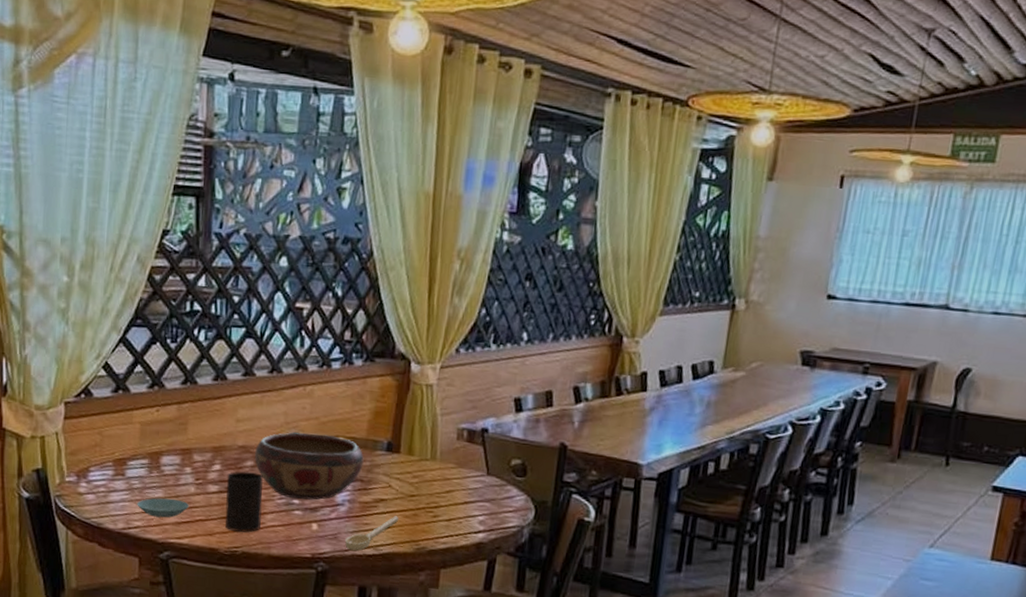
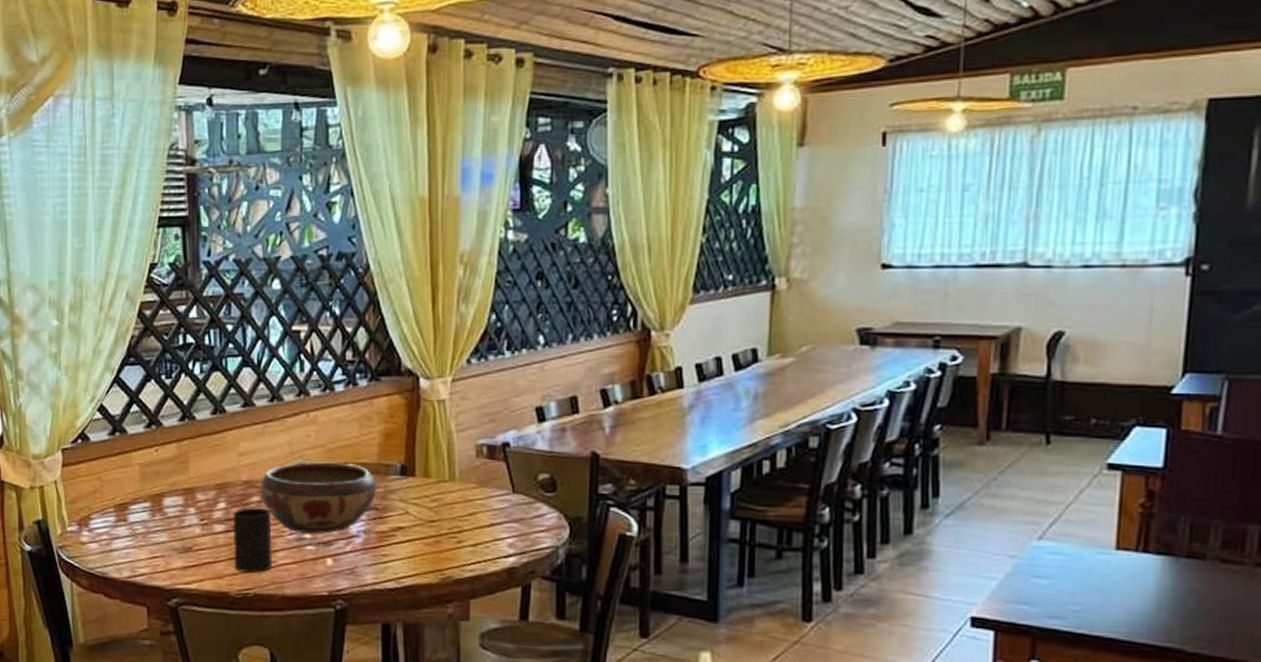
saucer: present [137,498,189,518] -> none [141,541,195,563]
spoon: present [345,516,399,551] -> none [364,544,420,586]

